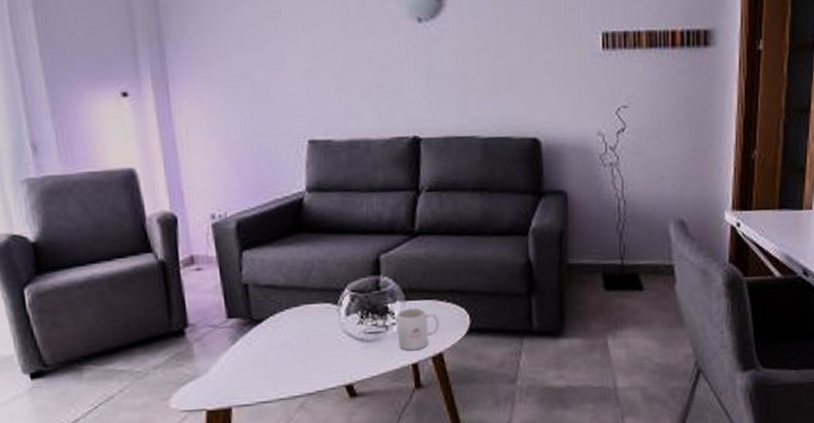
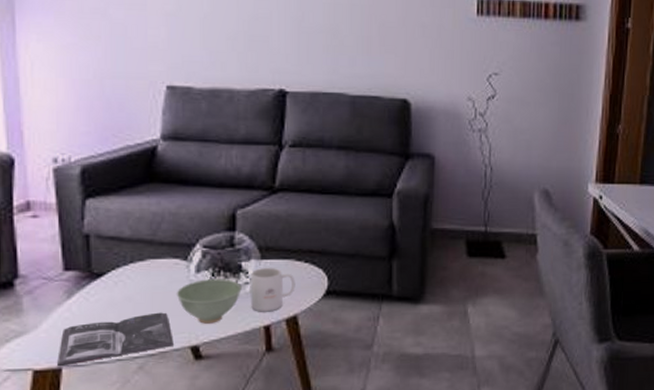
magazine: none [226,354,330,407] -> present [56,312,174,367]
bowl: none [329,321,389,364] -> present [176,279,242,324]

